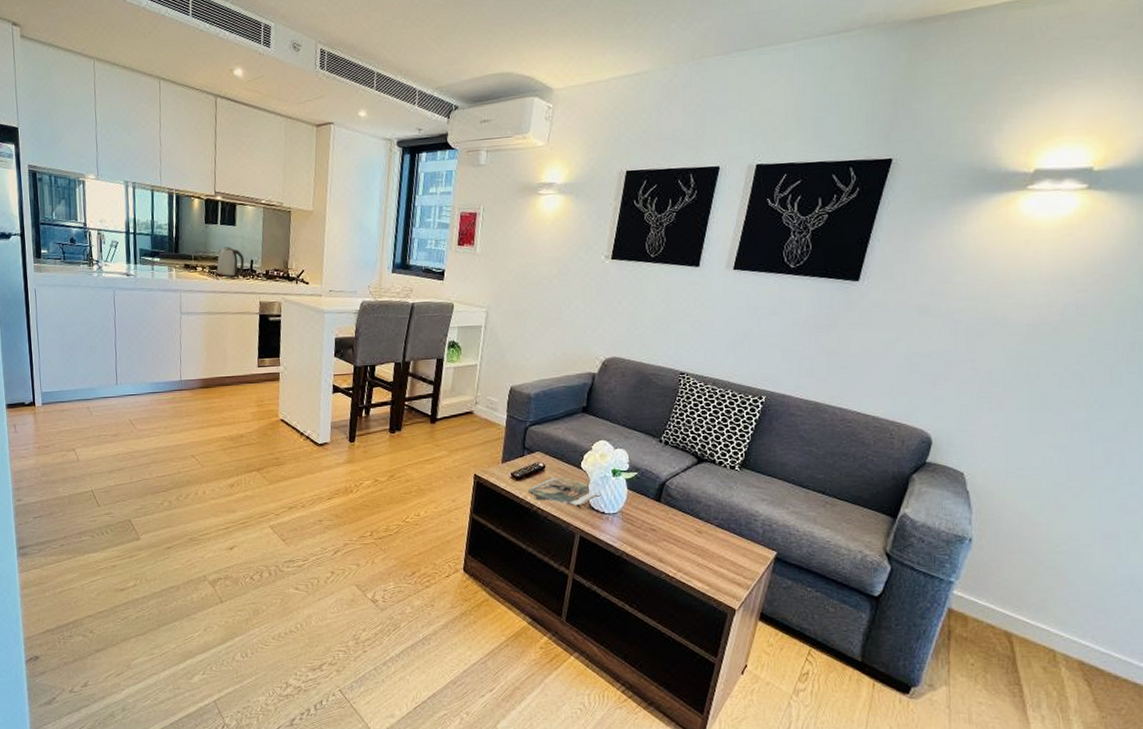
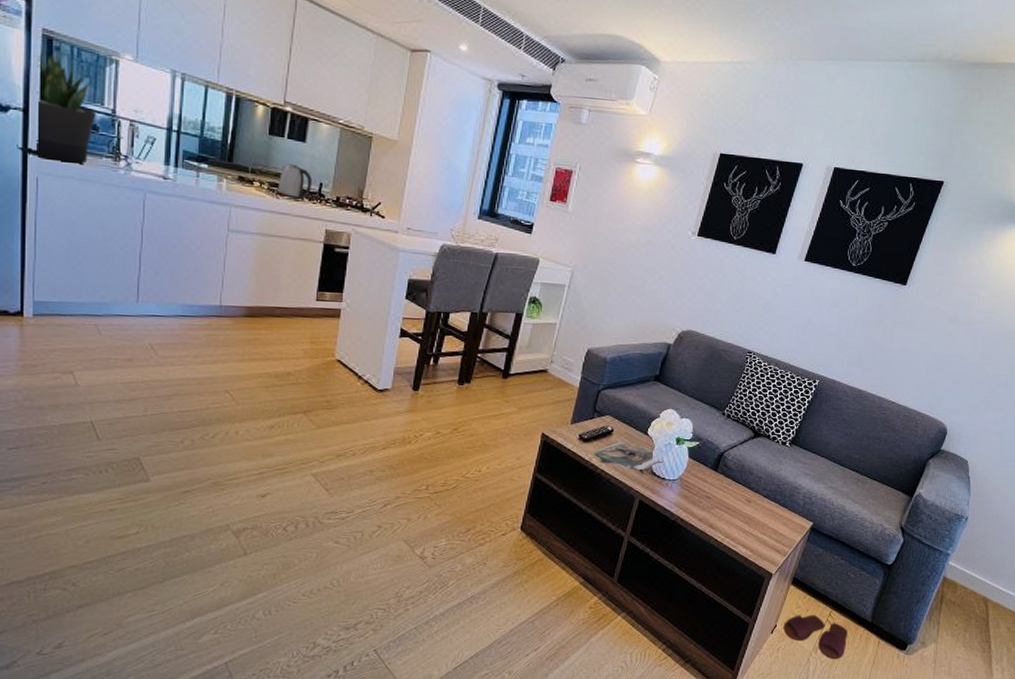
planter: none [18,185,73,274] -> present [17,53,96,164]
slippers: none [755,654,833,703] -> present [783,615,847,659]

